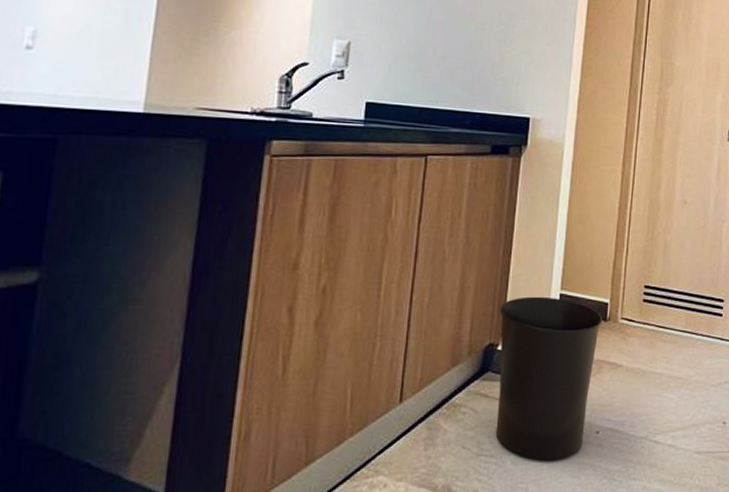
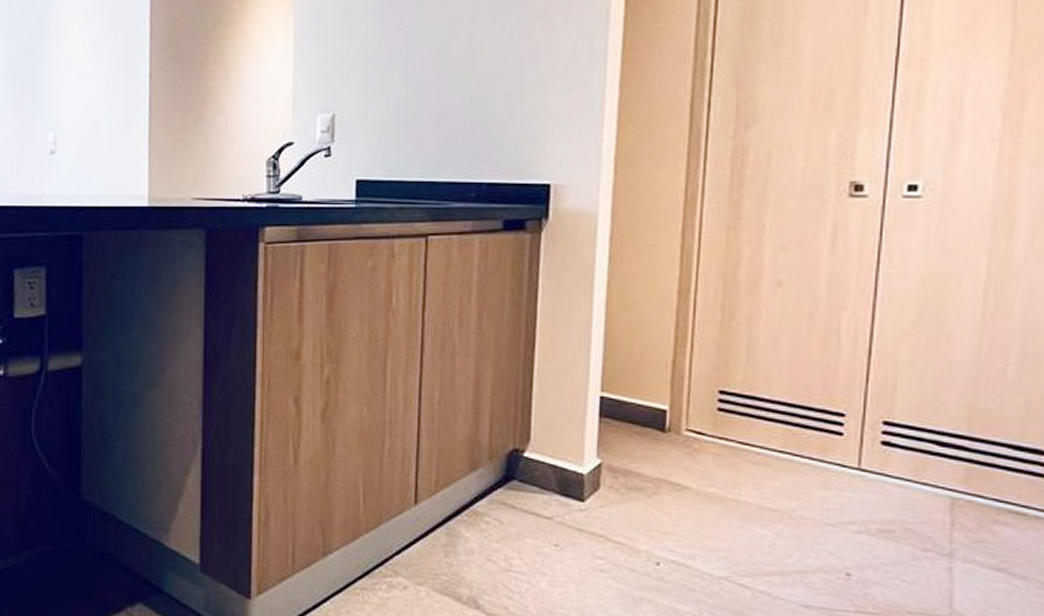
waste bin: present [495,296,603,461] -> none [524,397,660,589]

